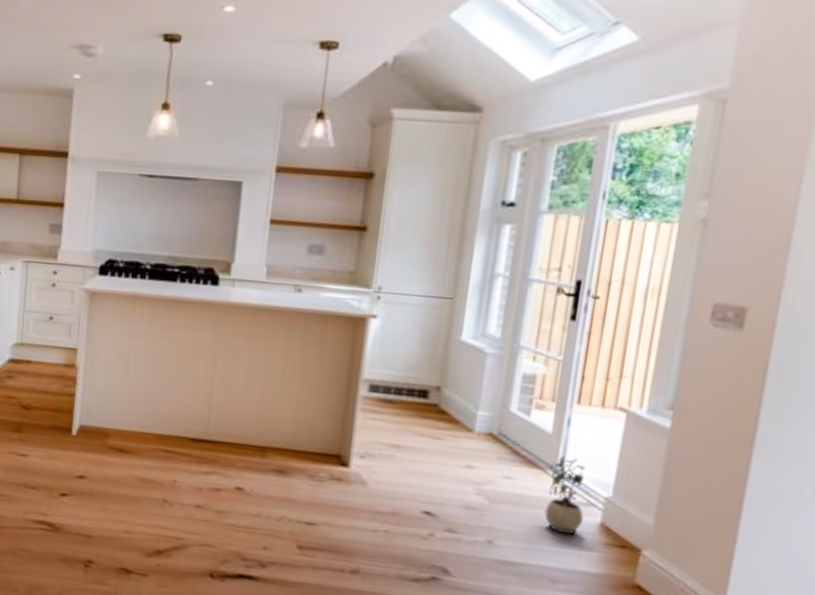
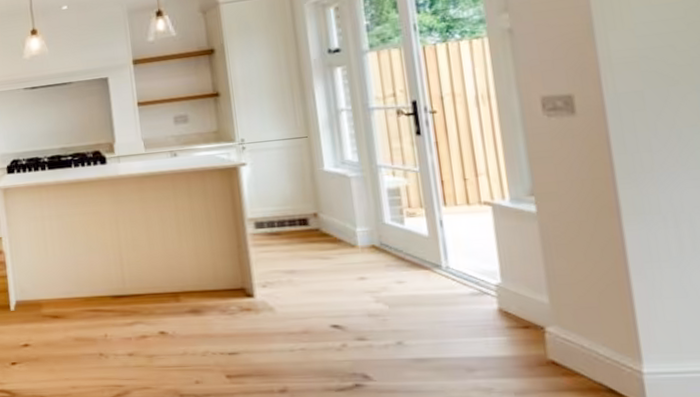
potted plant: present [544,455,586,535] -> none [436,253,481,324]

